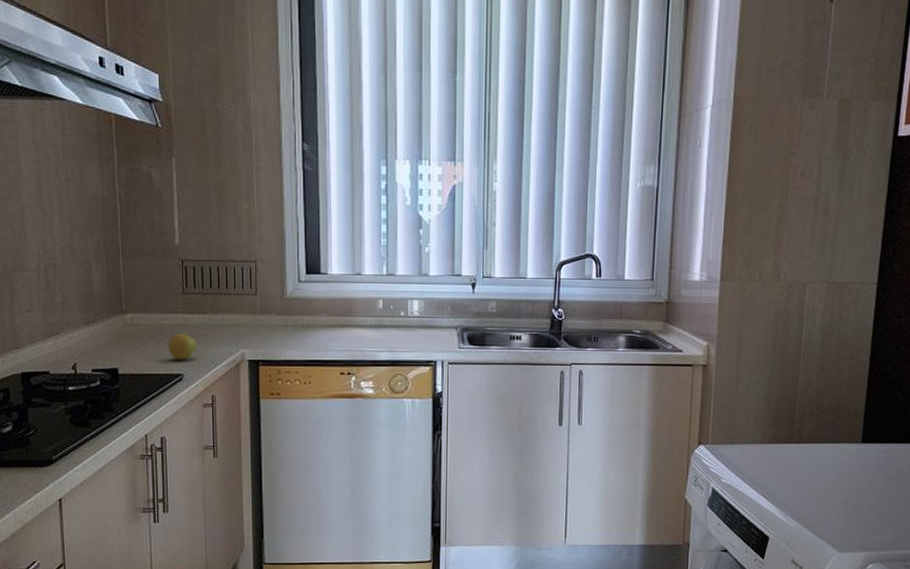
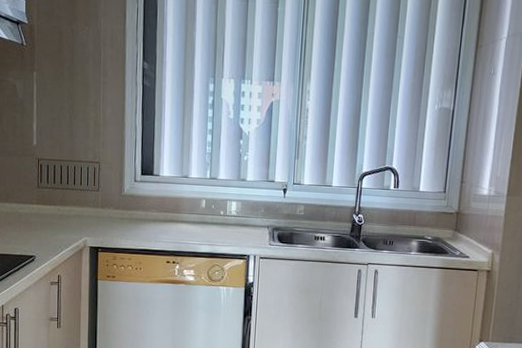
apple: present [168,333,196,360] -> none [24,221,47,244]

